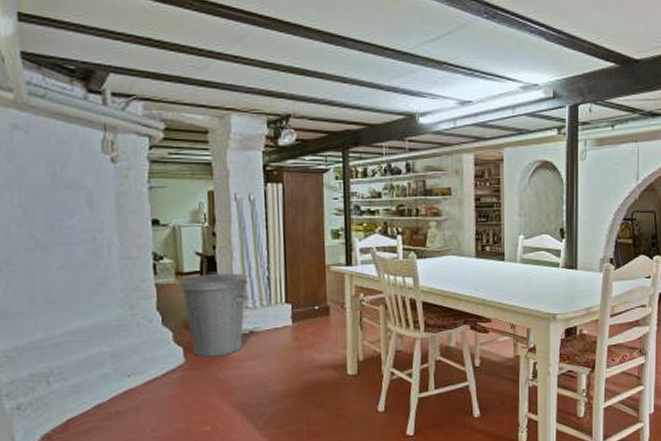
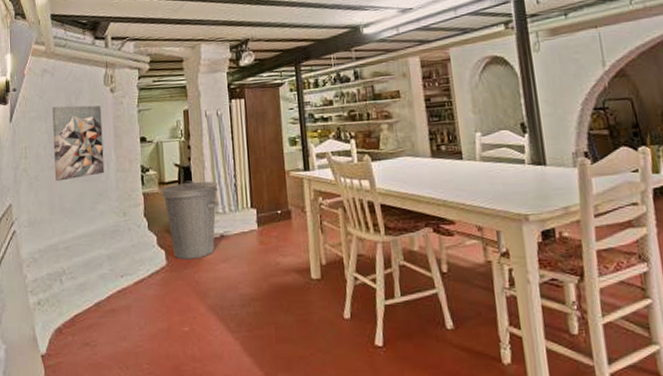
wall art: none [27,174,105,267] -> present [52,105,105,182]

